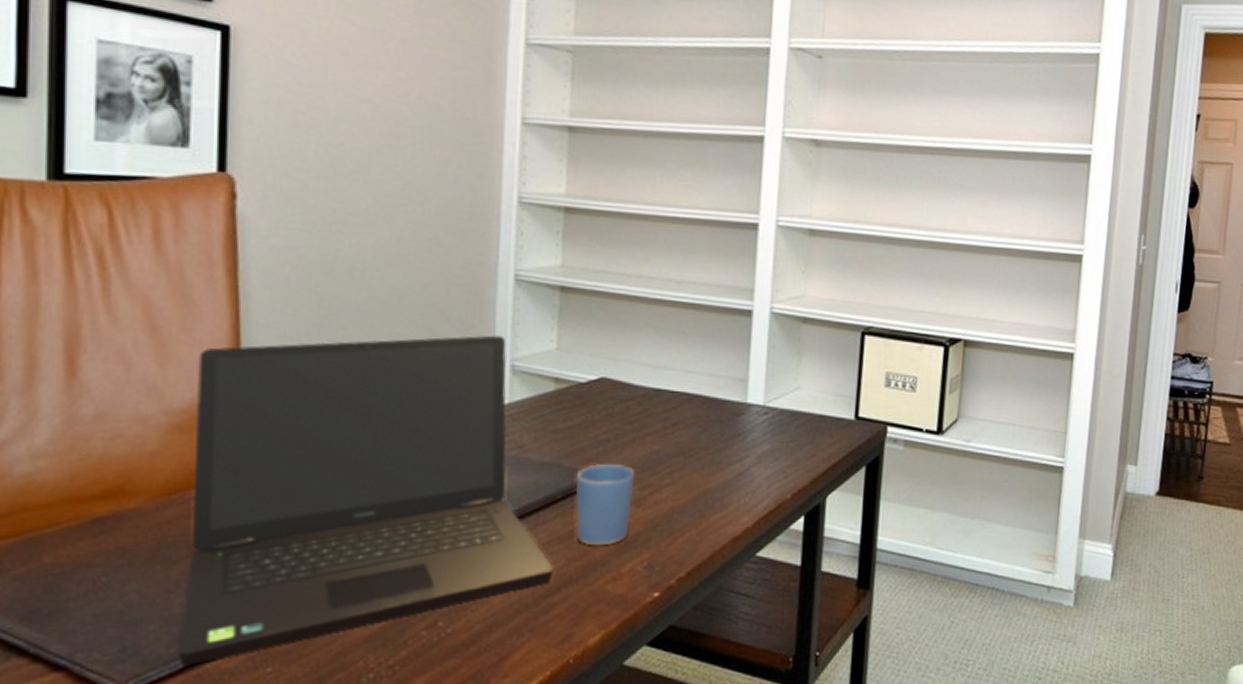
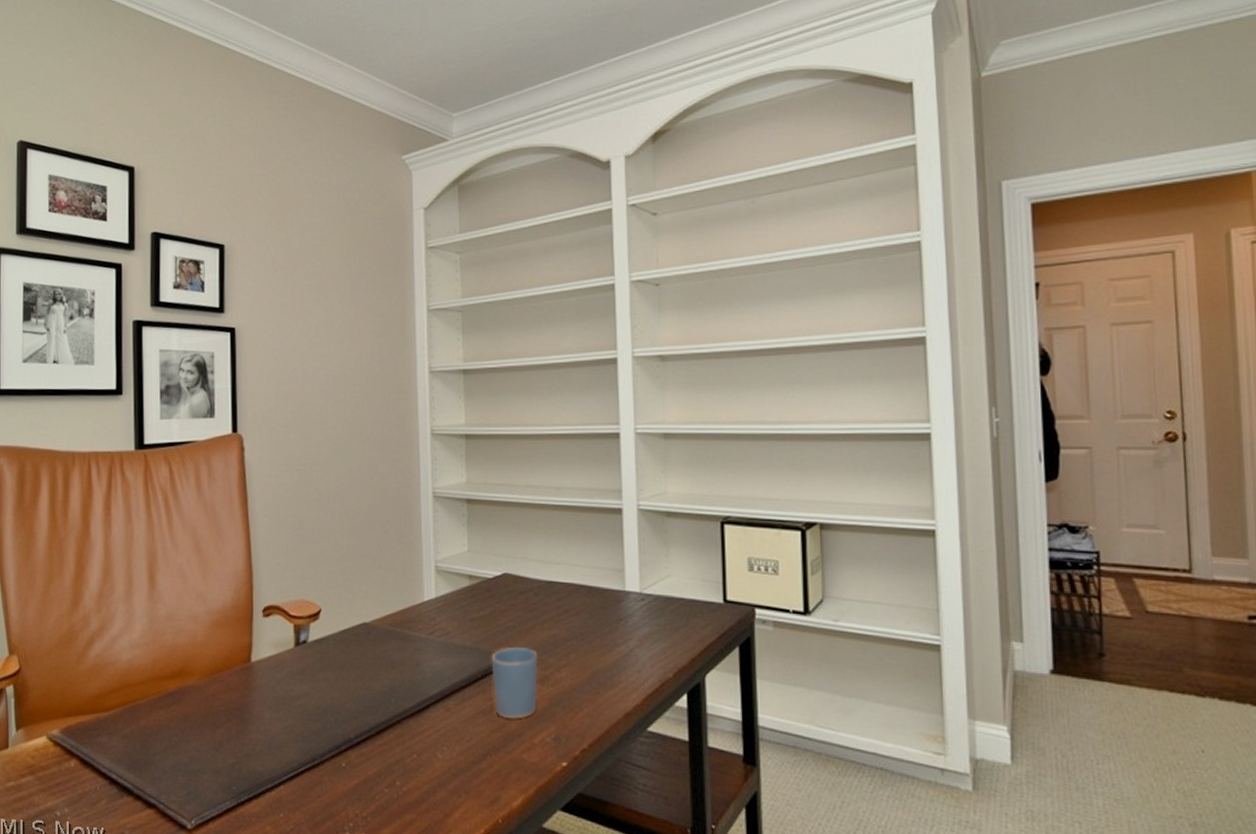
laptop: present [179,335,554,666] -> none [223,542,481,809]

